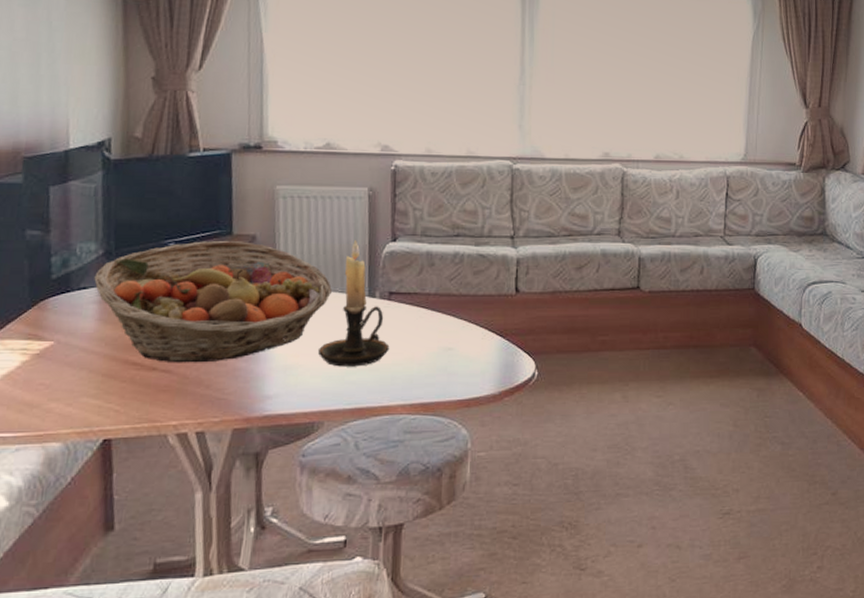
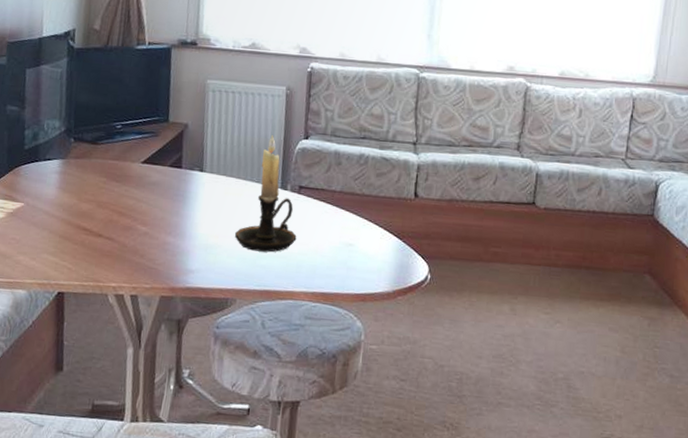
fruit basket: present [94,240,332,363] -> none [57,126,250,235]

